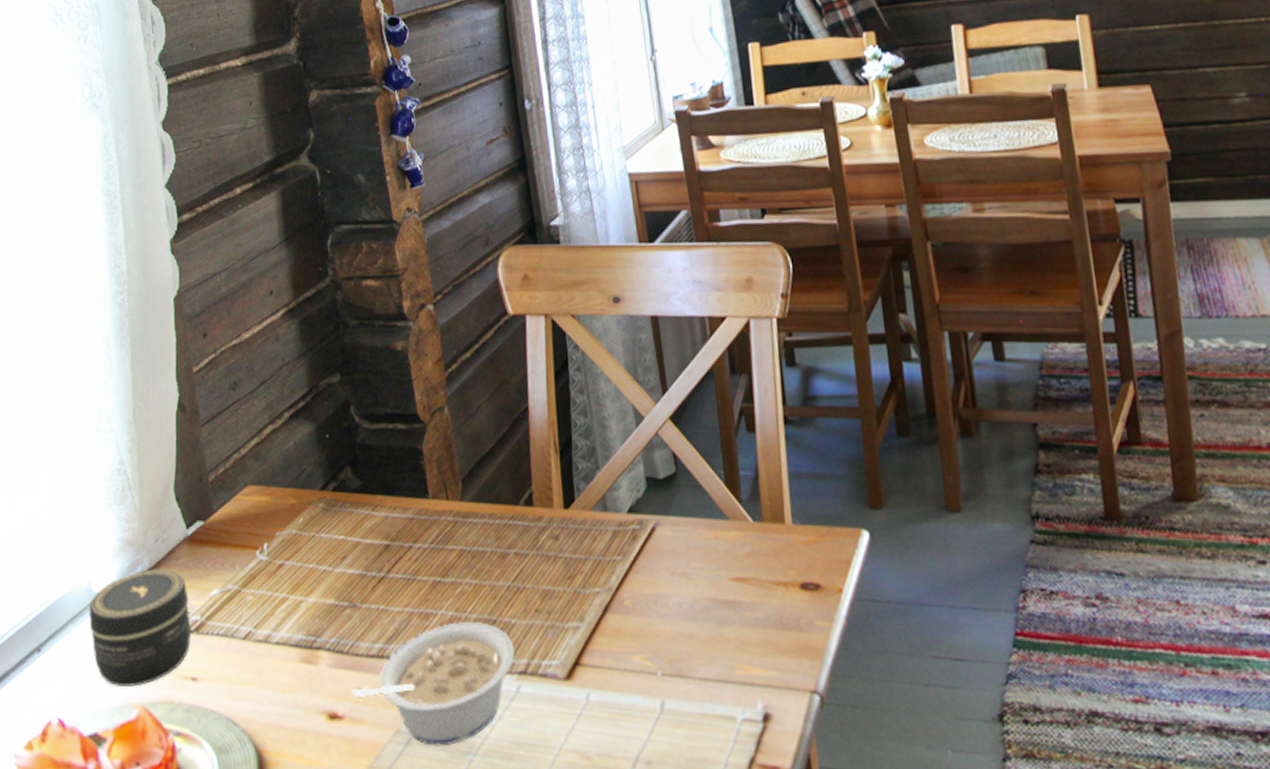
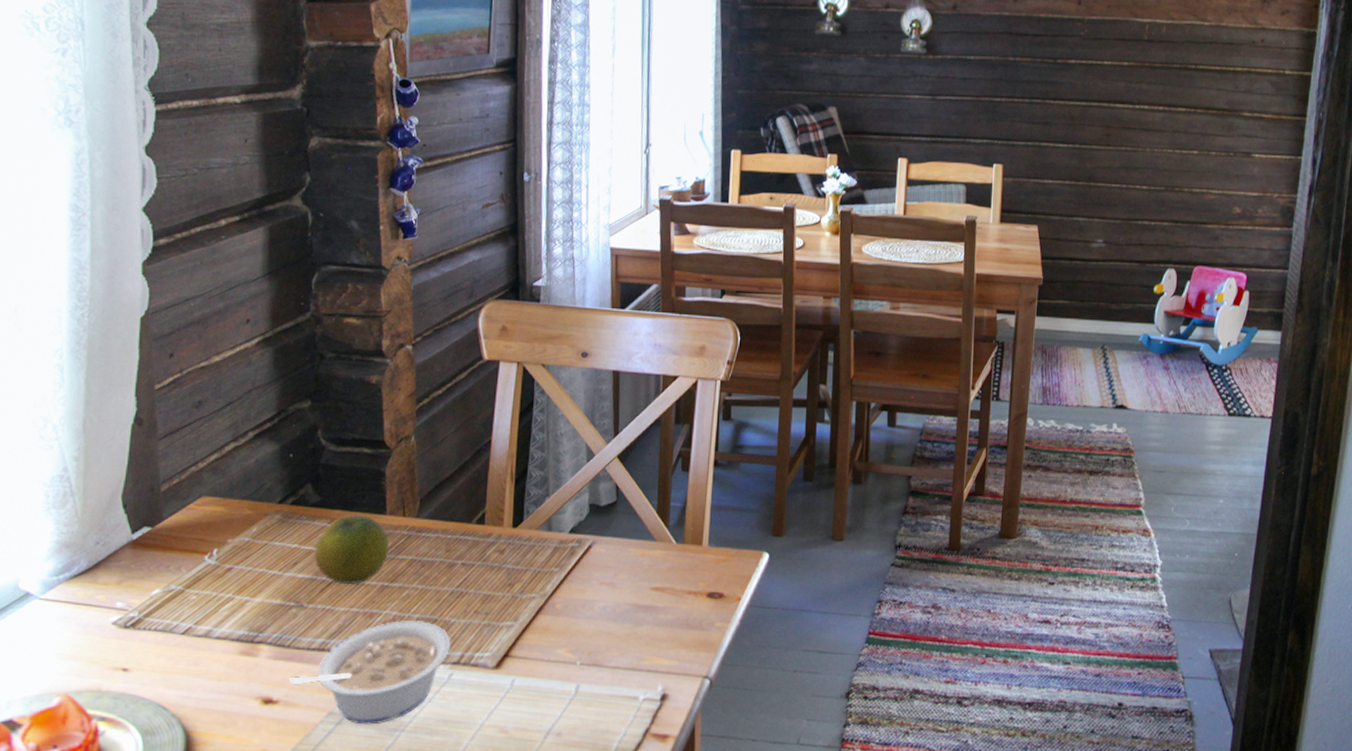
jar: present [89,569,192,687] -> none [13,570,127,677]
fruit: none [362,499,436,580] -> present [315,514,389,584]

